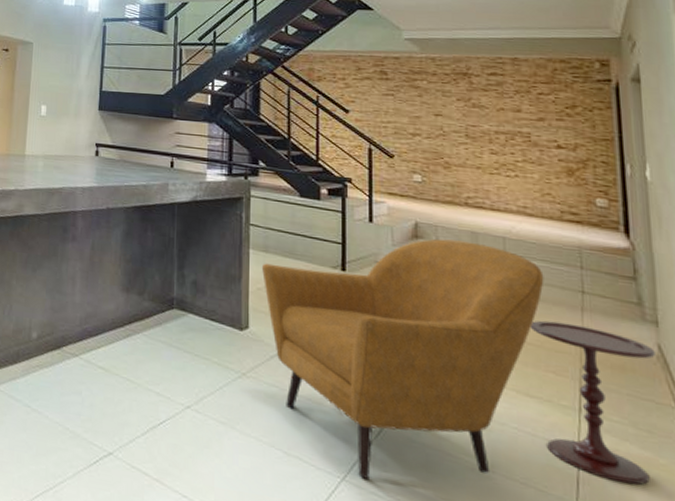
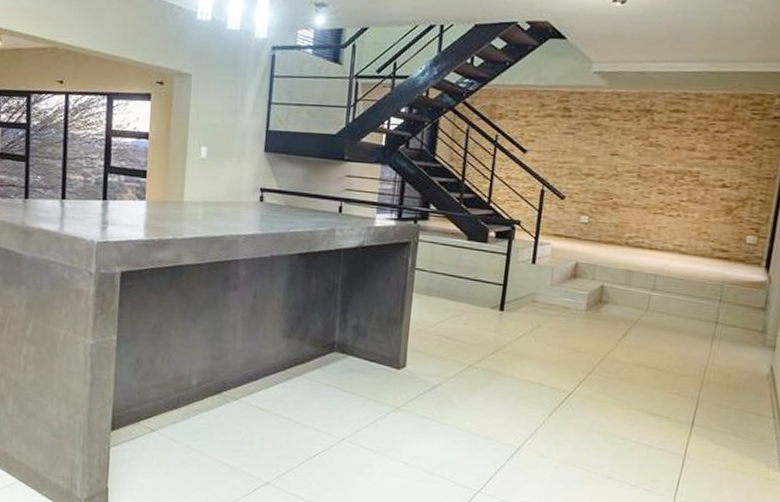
armchair: present [262,239,544,479] -> none [423,278,685,490]
side table: present [530,320,655,485] -> none [658,349,767,481]

